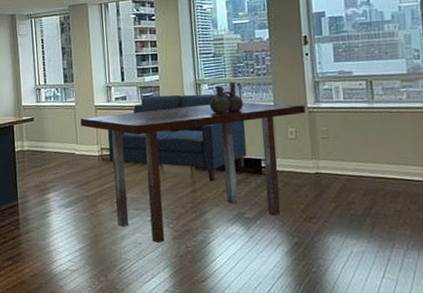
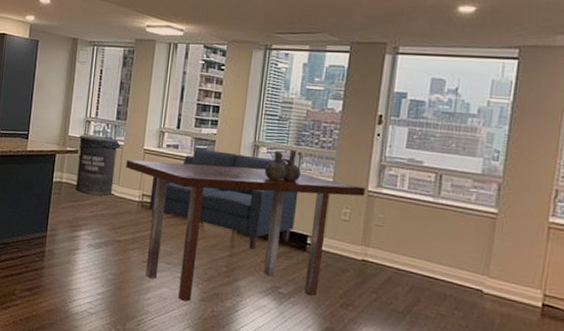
trash can: none [33,99,73,158] -> present [75,134,121,196]

